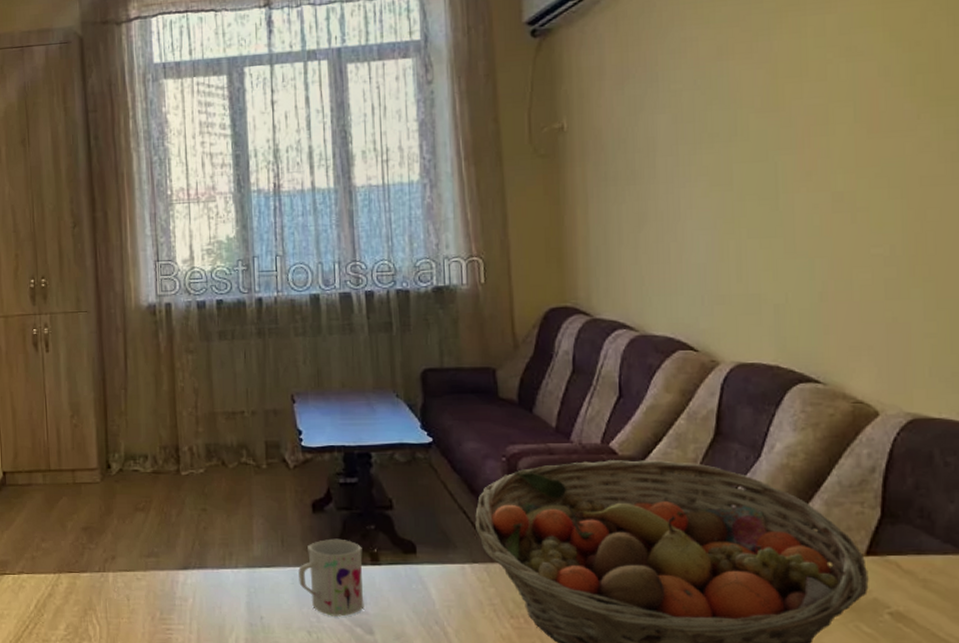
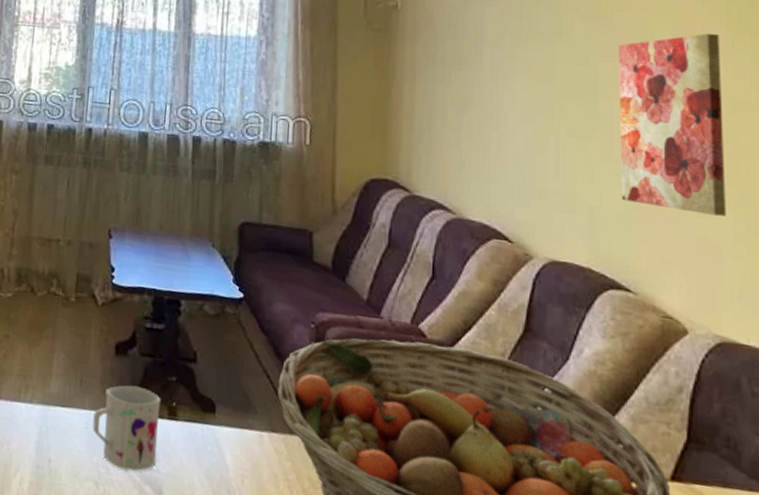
wall art: none [798,109,915,296] -> present [619,33,726,216]

